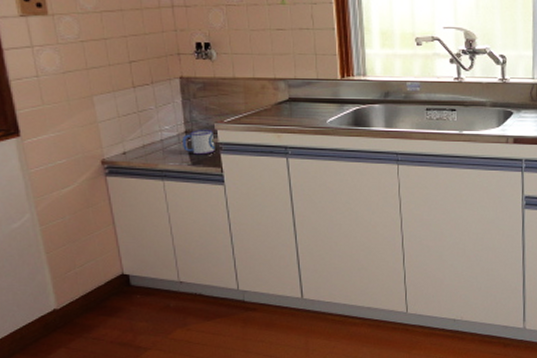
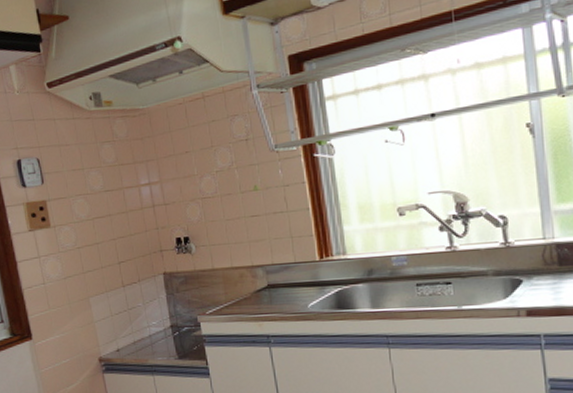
mug: present [183,129,215,155] -> none [169,322,199,349]

